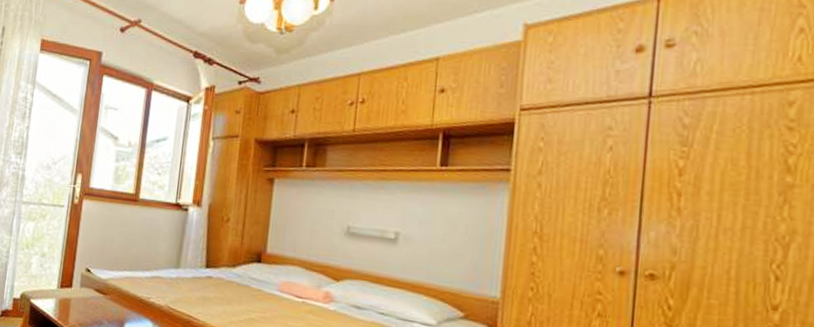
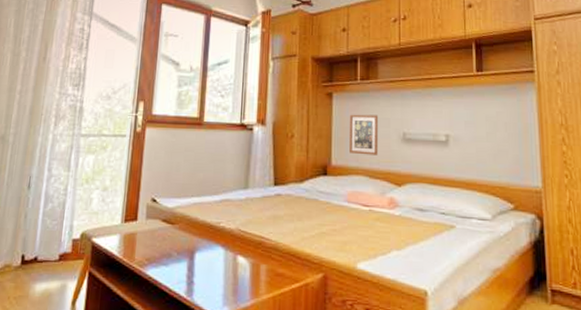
picture frame: none [287,202,322,247] -> present [350,114,379,156]

